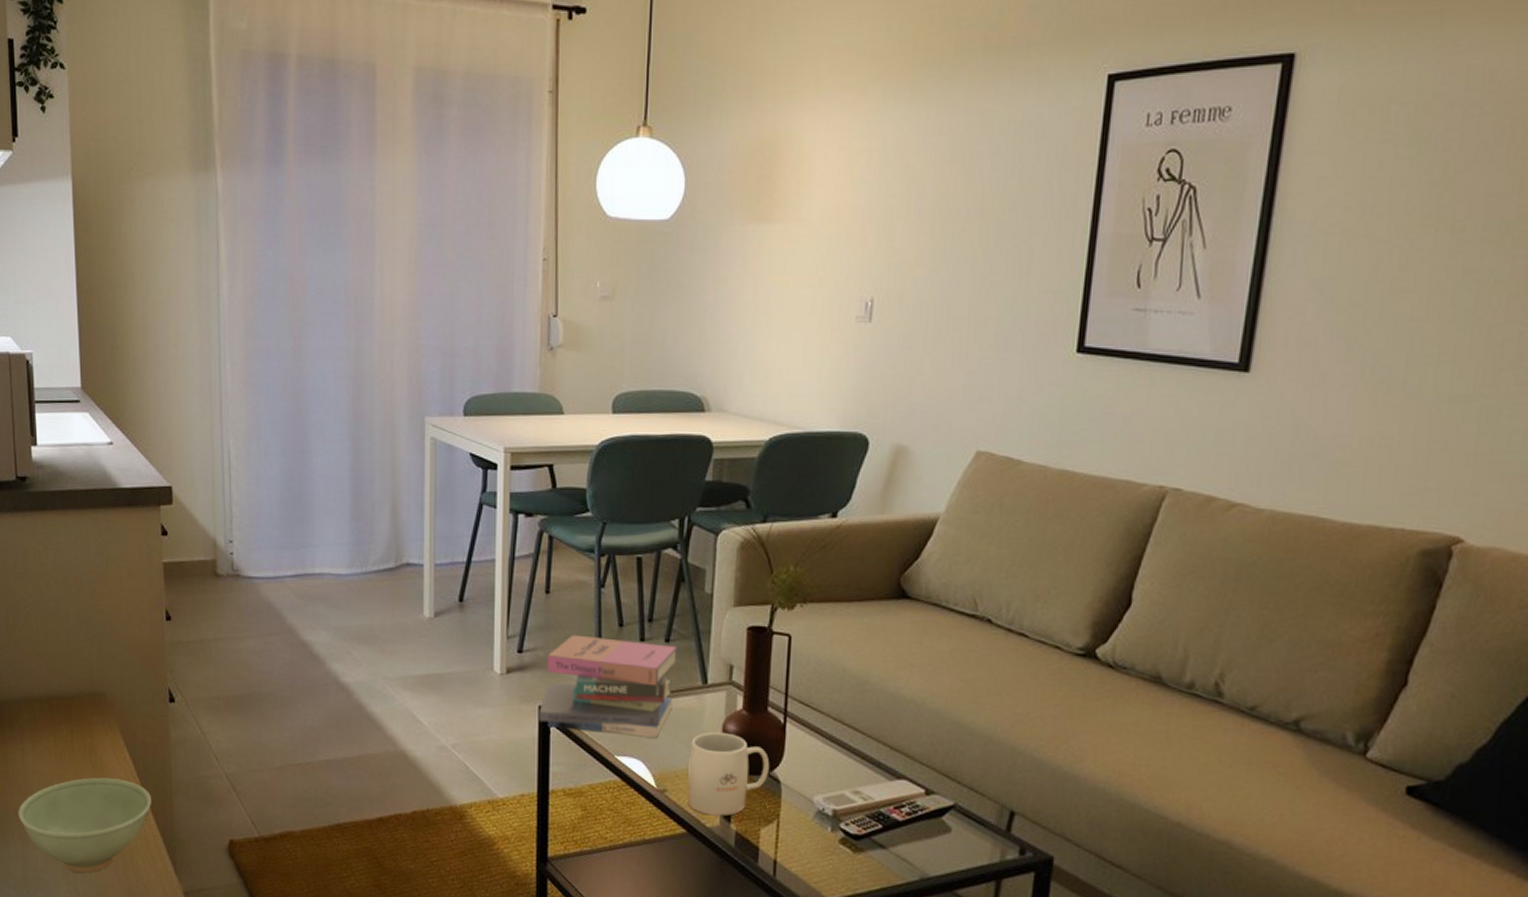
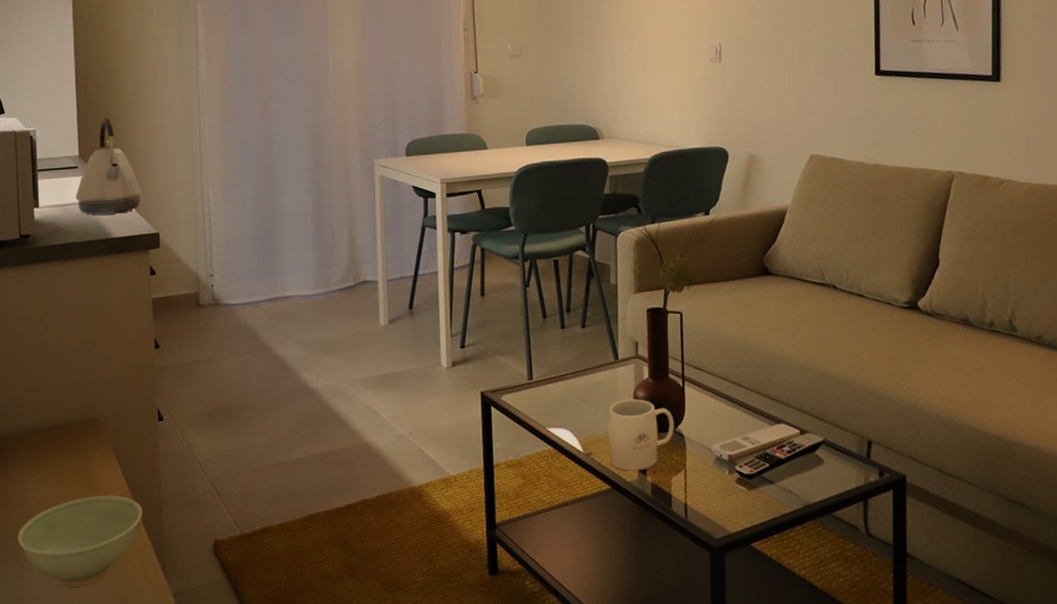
kettle: none [77,343,153,460] -> present [75,117,143,215]
books: present [539,634,677,738] -> none [481,328,592,410]

